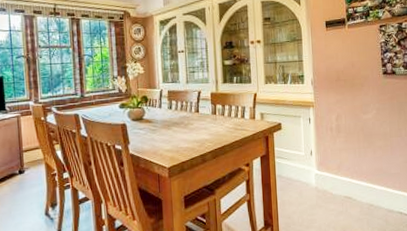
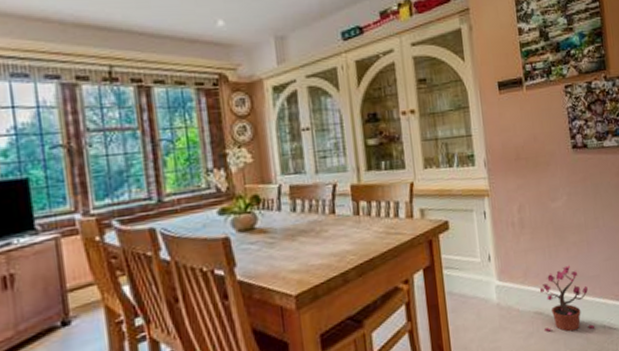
potted plant: none [349,163,393,214] -> present [539,265,594,332]

